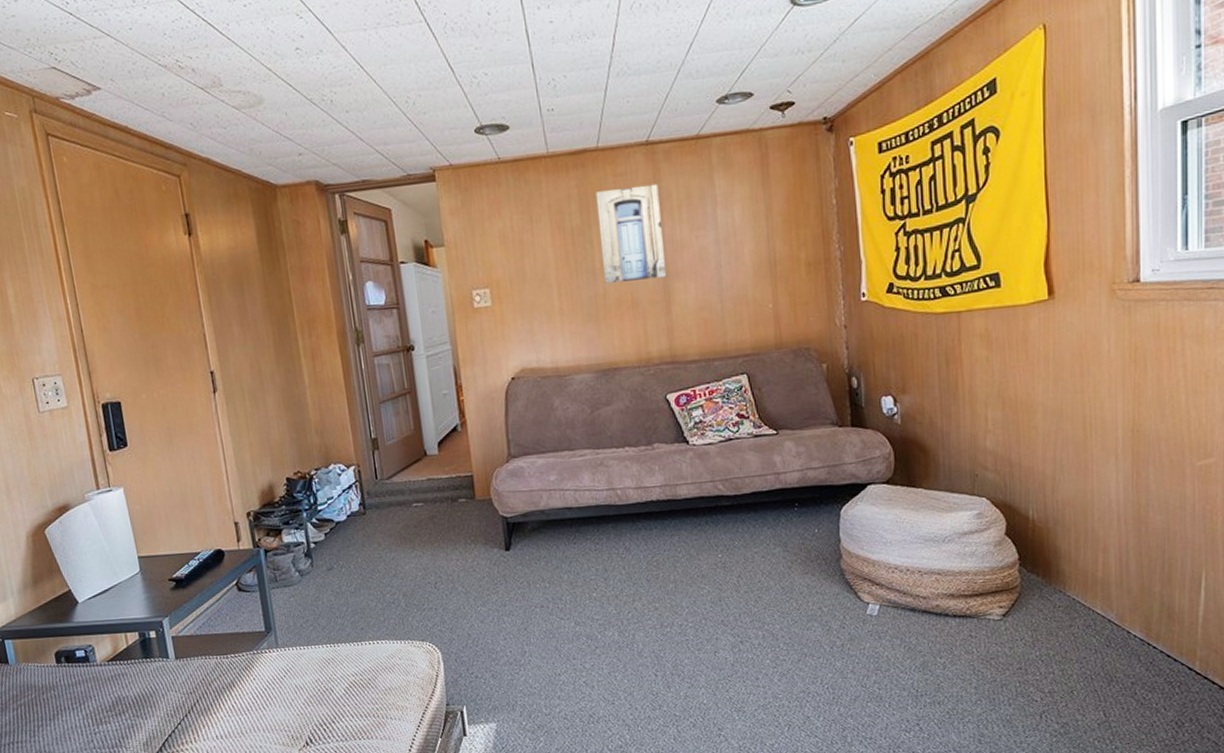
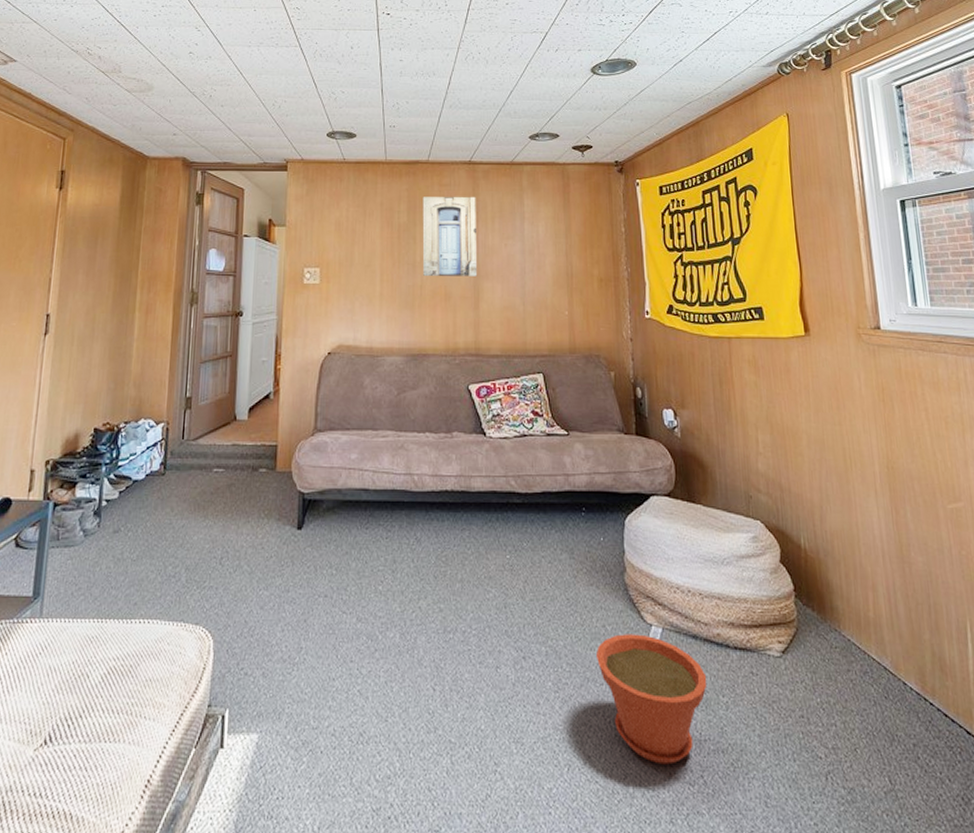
plant pot: none [812,612,925,718] -> present [595,634,707,765]

